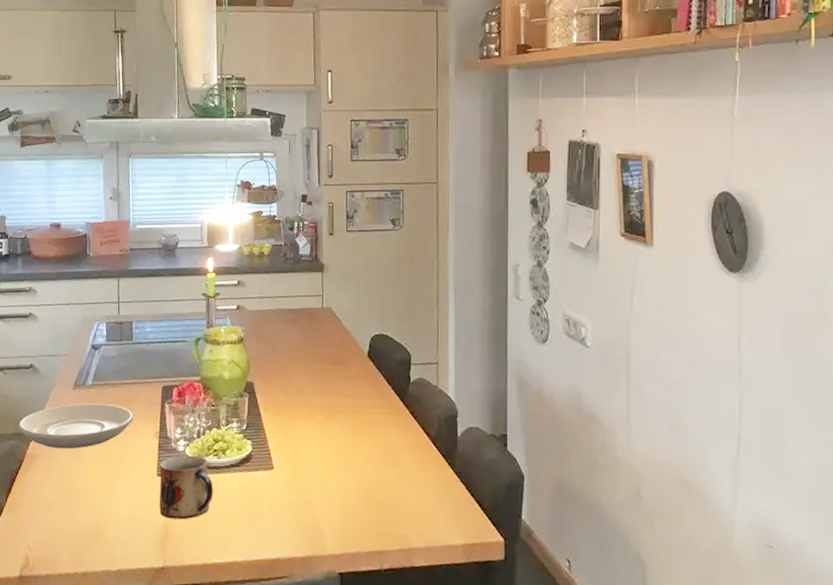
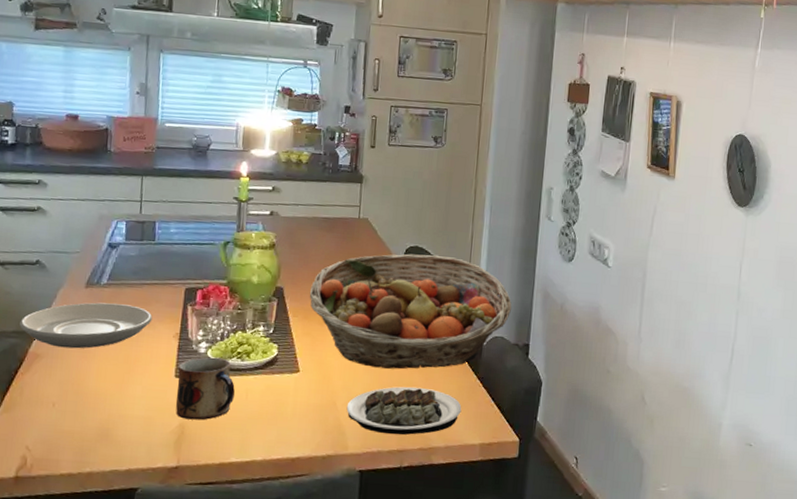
fruit basket: none [279,342,484,465] -> present [309,253,512,369]
plate: none [322,483,440,535] -> present [346,386,462,435]

